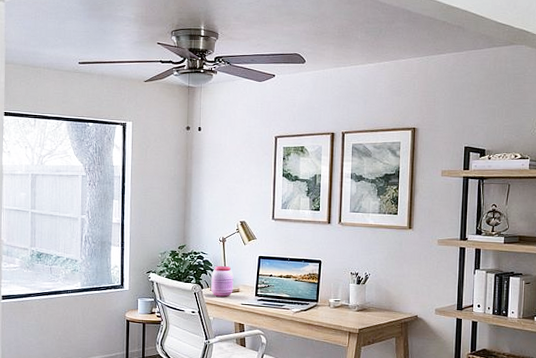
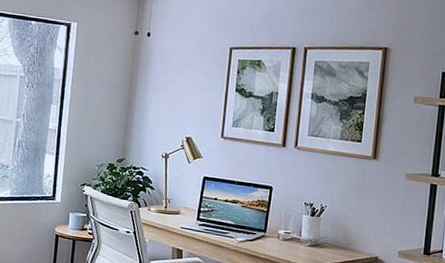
jar: present [211,266,234,297] -> none [149,184,175,219]

